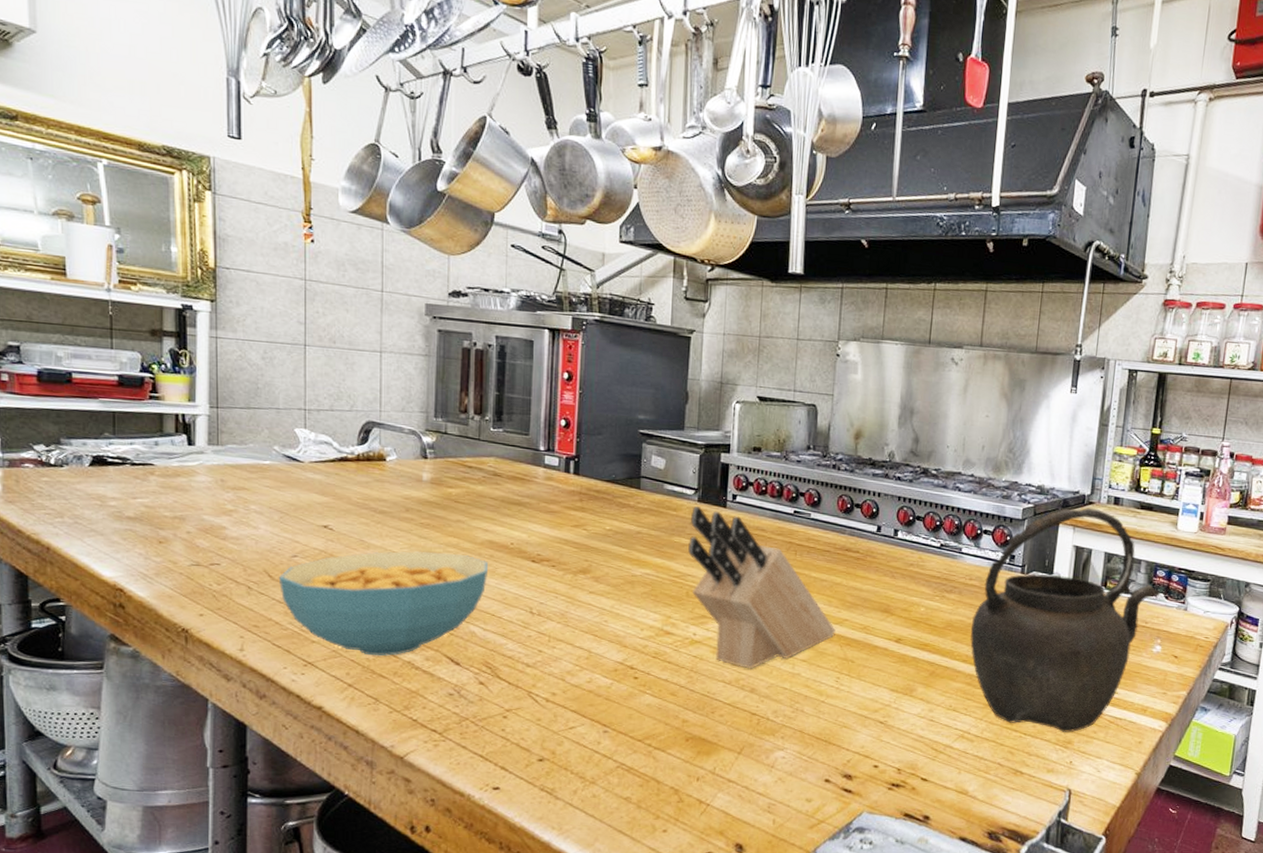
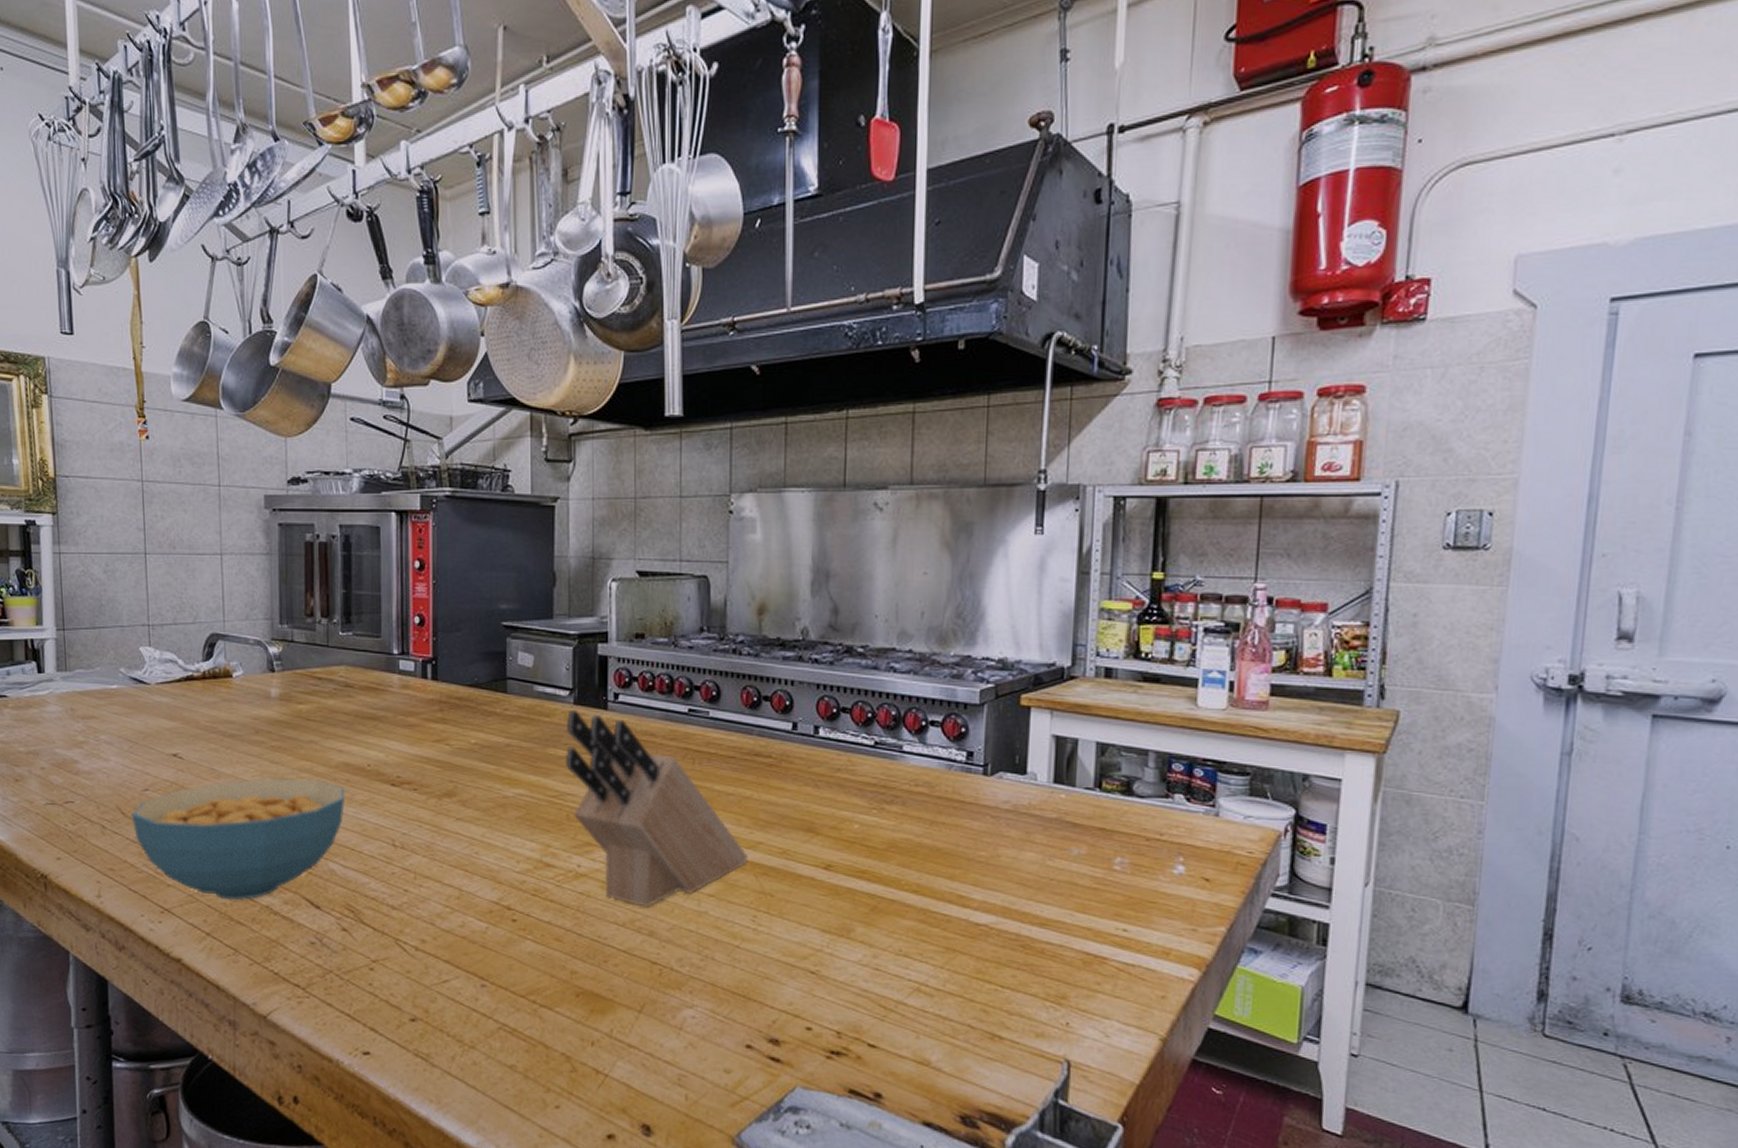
kettle: present [970,507,1161,733] -> none [920,684,1179,984]

